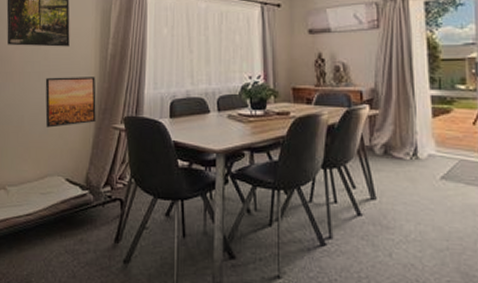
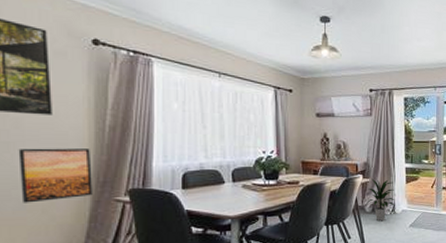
indoor plant: none [374,109,417,169] -> present [365,178,395,221]

